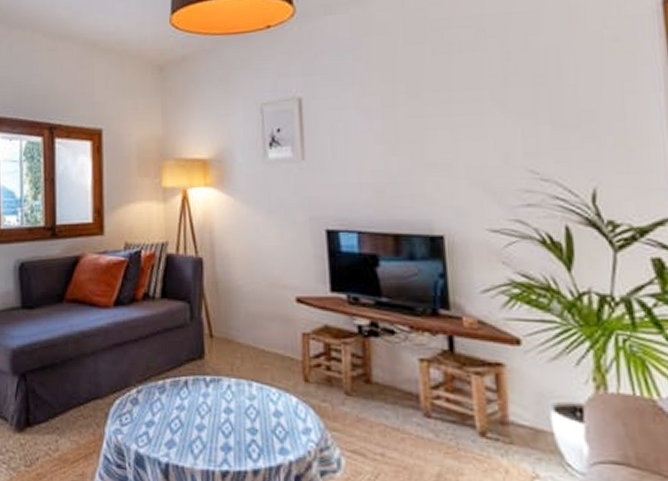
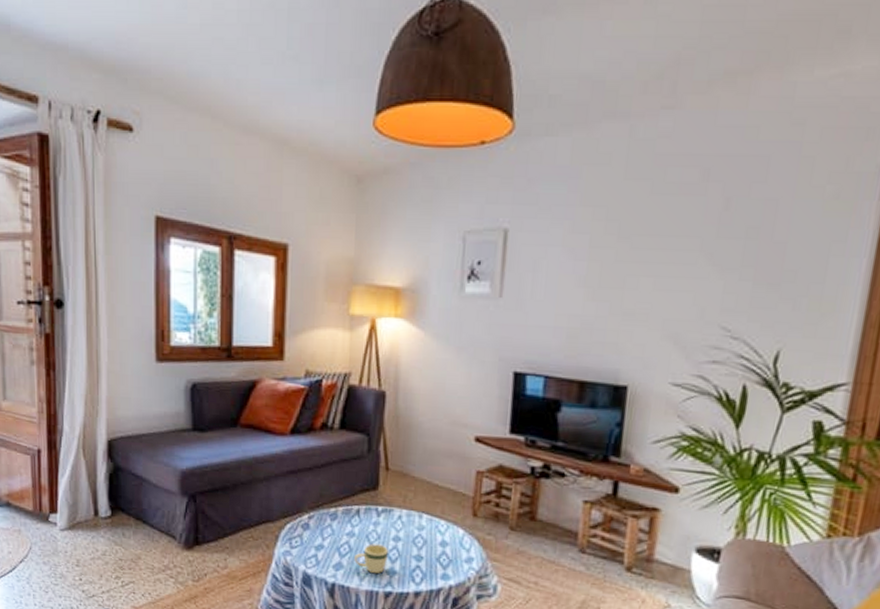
mug: none [186,417,221,450] -> present [354,543,388,573]

